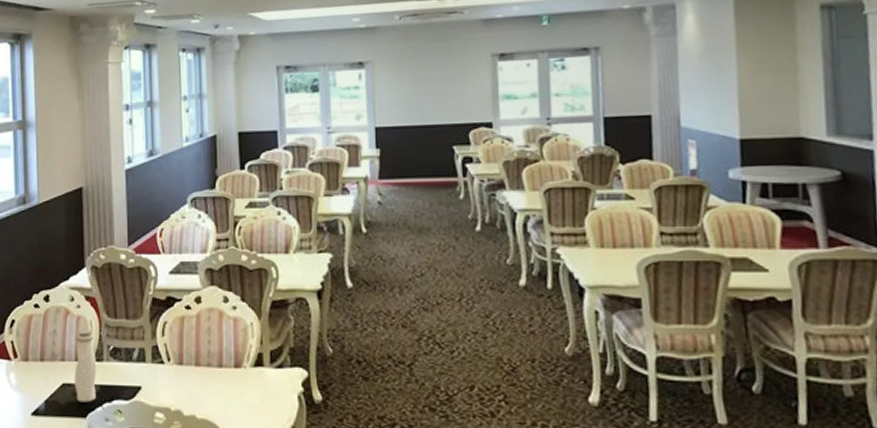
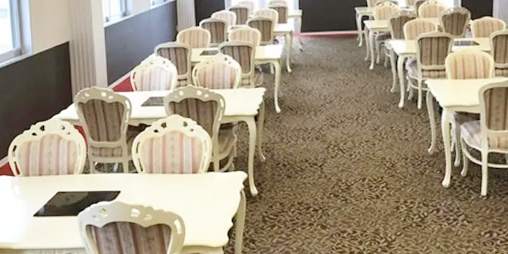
water bottle: present [74,329,97,403] -> none [67,150,85,205]

